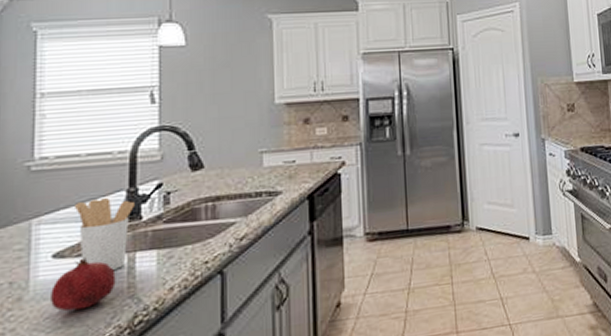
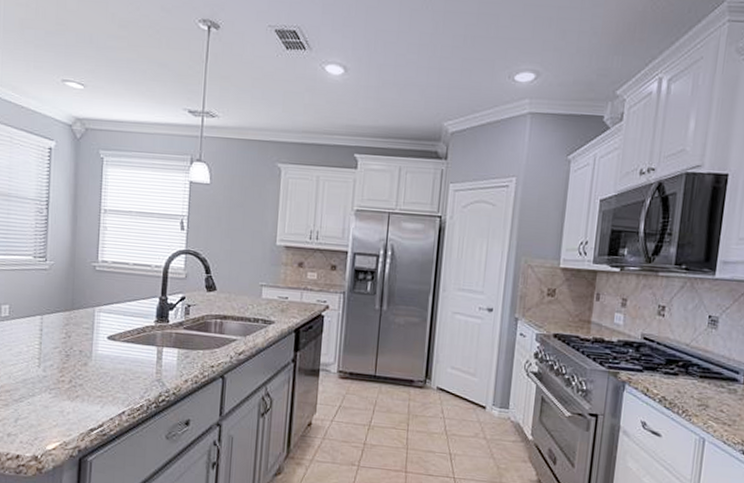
fruit: present [51,258,116,311] -> none [105,343,149,382]
utensil holder: present [75,197,134,270] -> none [124,300,164,357]

